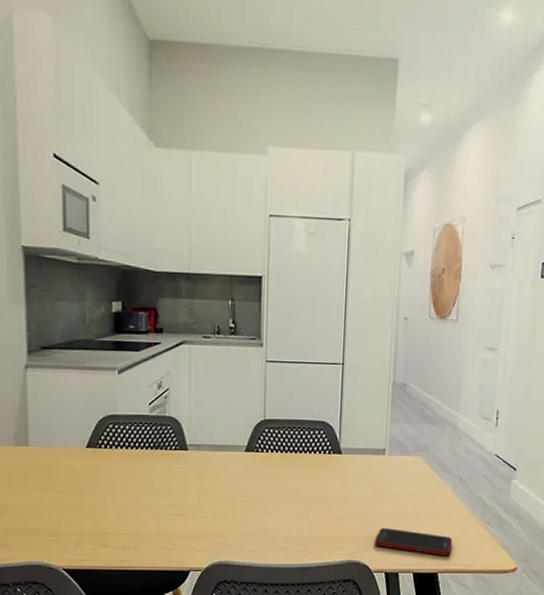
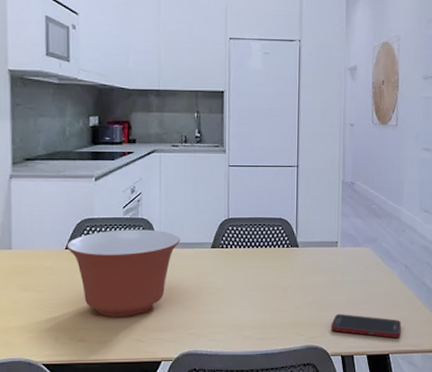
mixing bowl: none [87,428,211,523] -> present [66,229,180,318]

